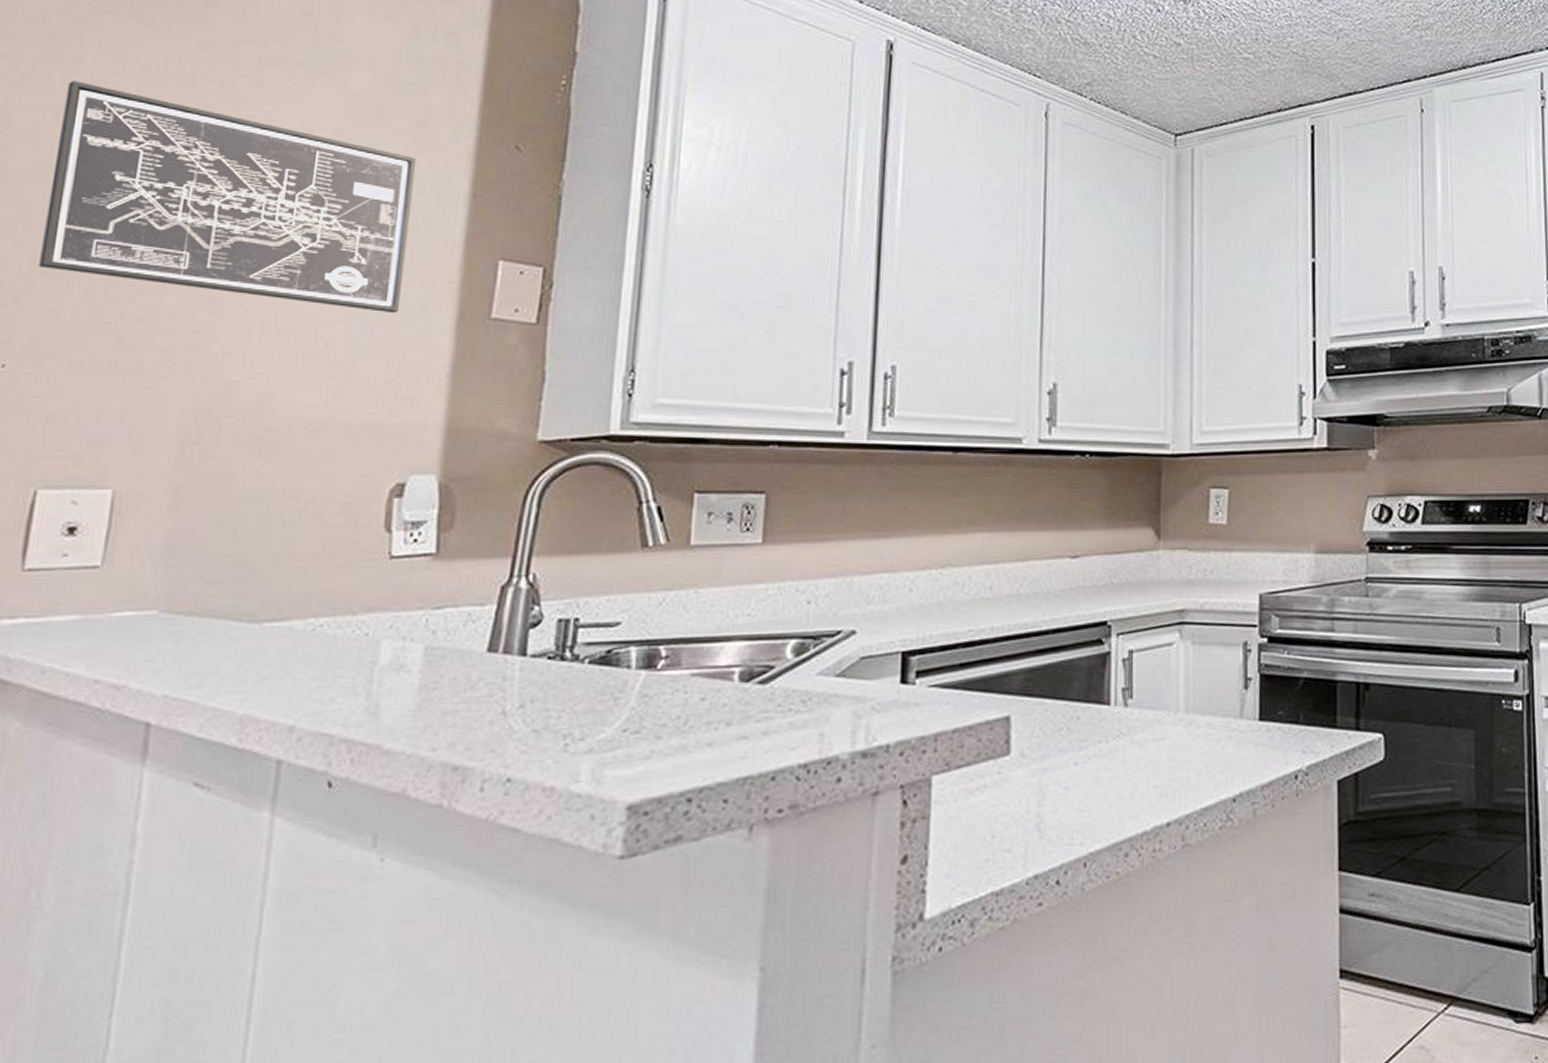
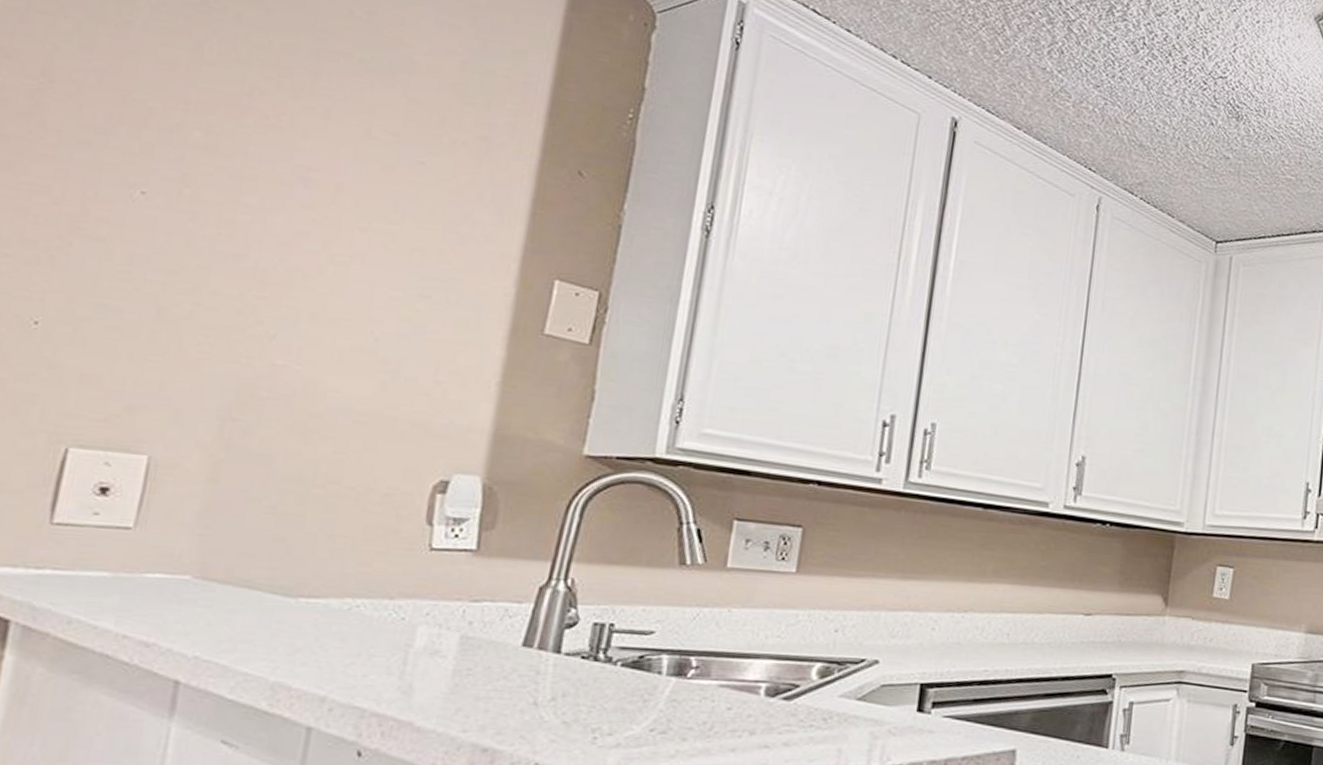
wall art: present [39,81,417,314] -> none [77,47,477,318]

